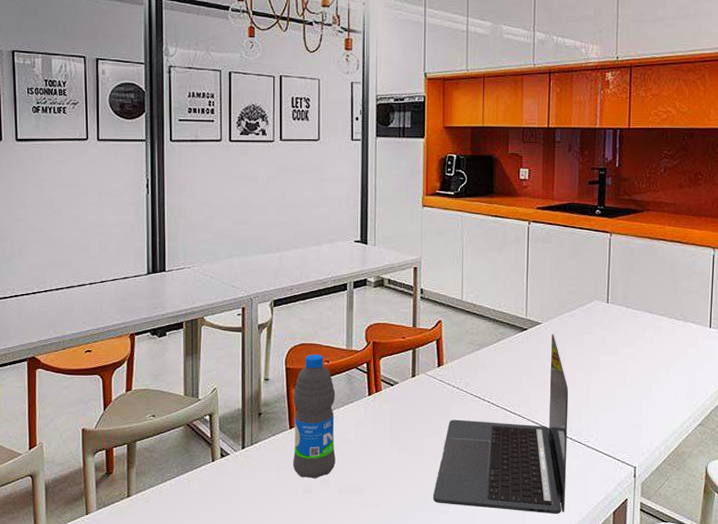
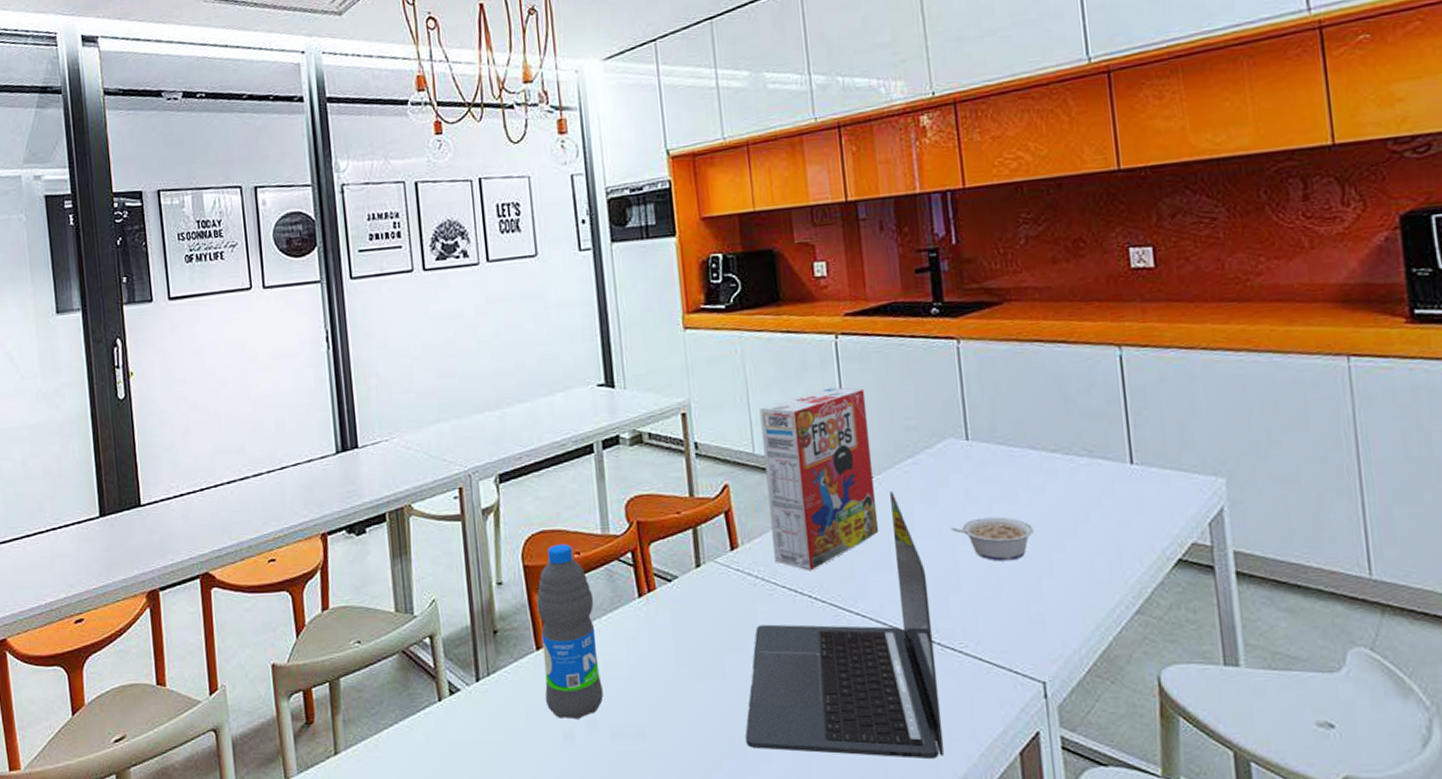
cereal box: none [468,258,544,385] -> present [759,387,879,571]
legume: none [589,356,643,386] -> present [951,517,1035,562]

